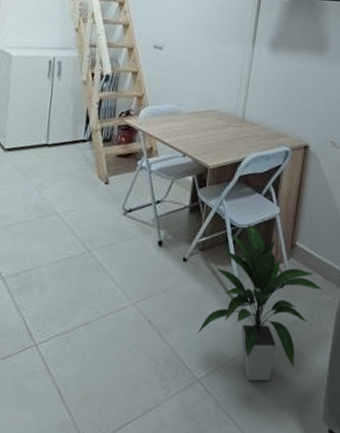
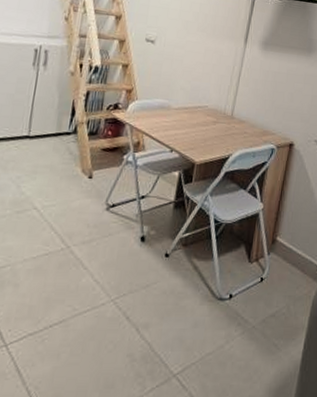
indoor plant: present [197,223,323,382] -> none [176,219,300,375]

